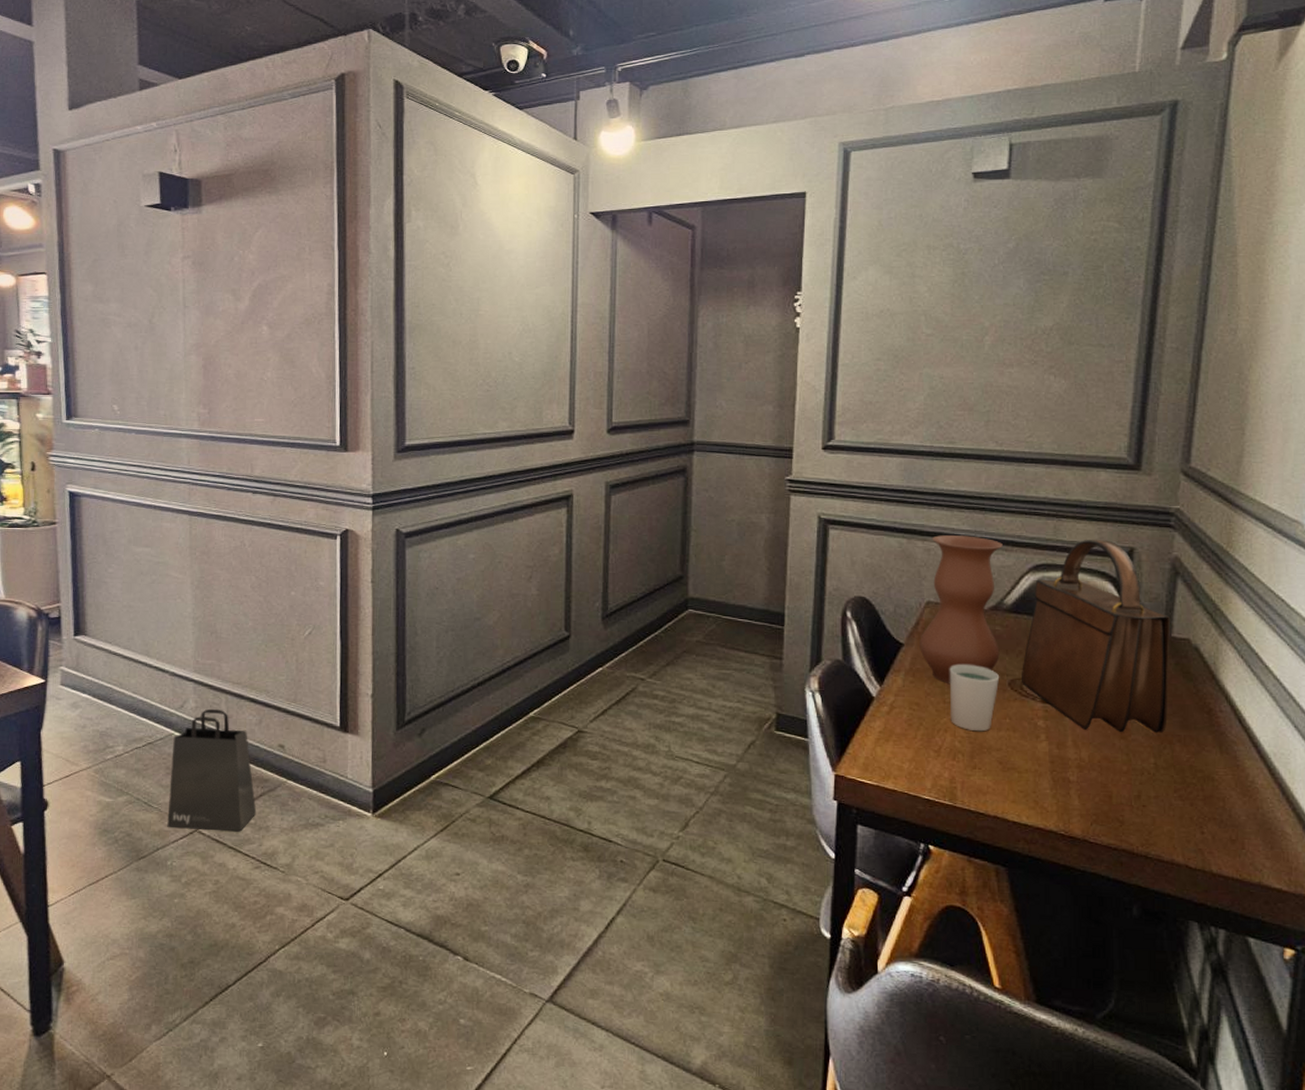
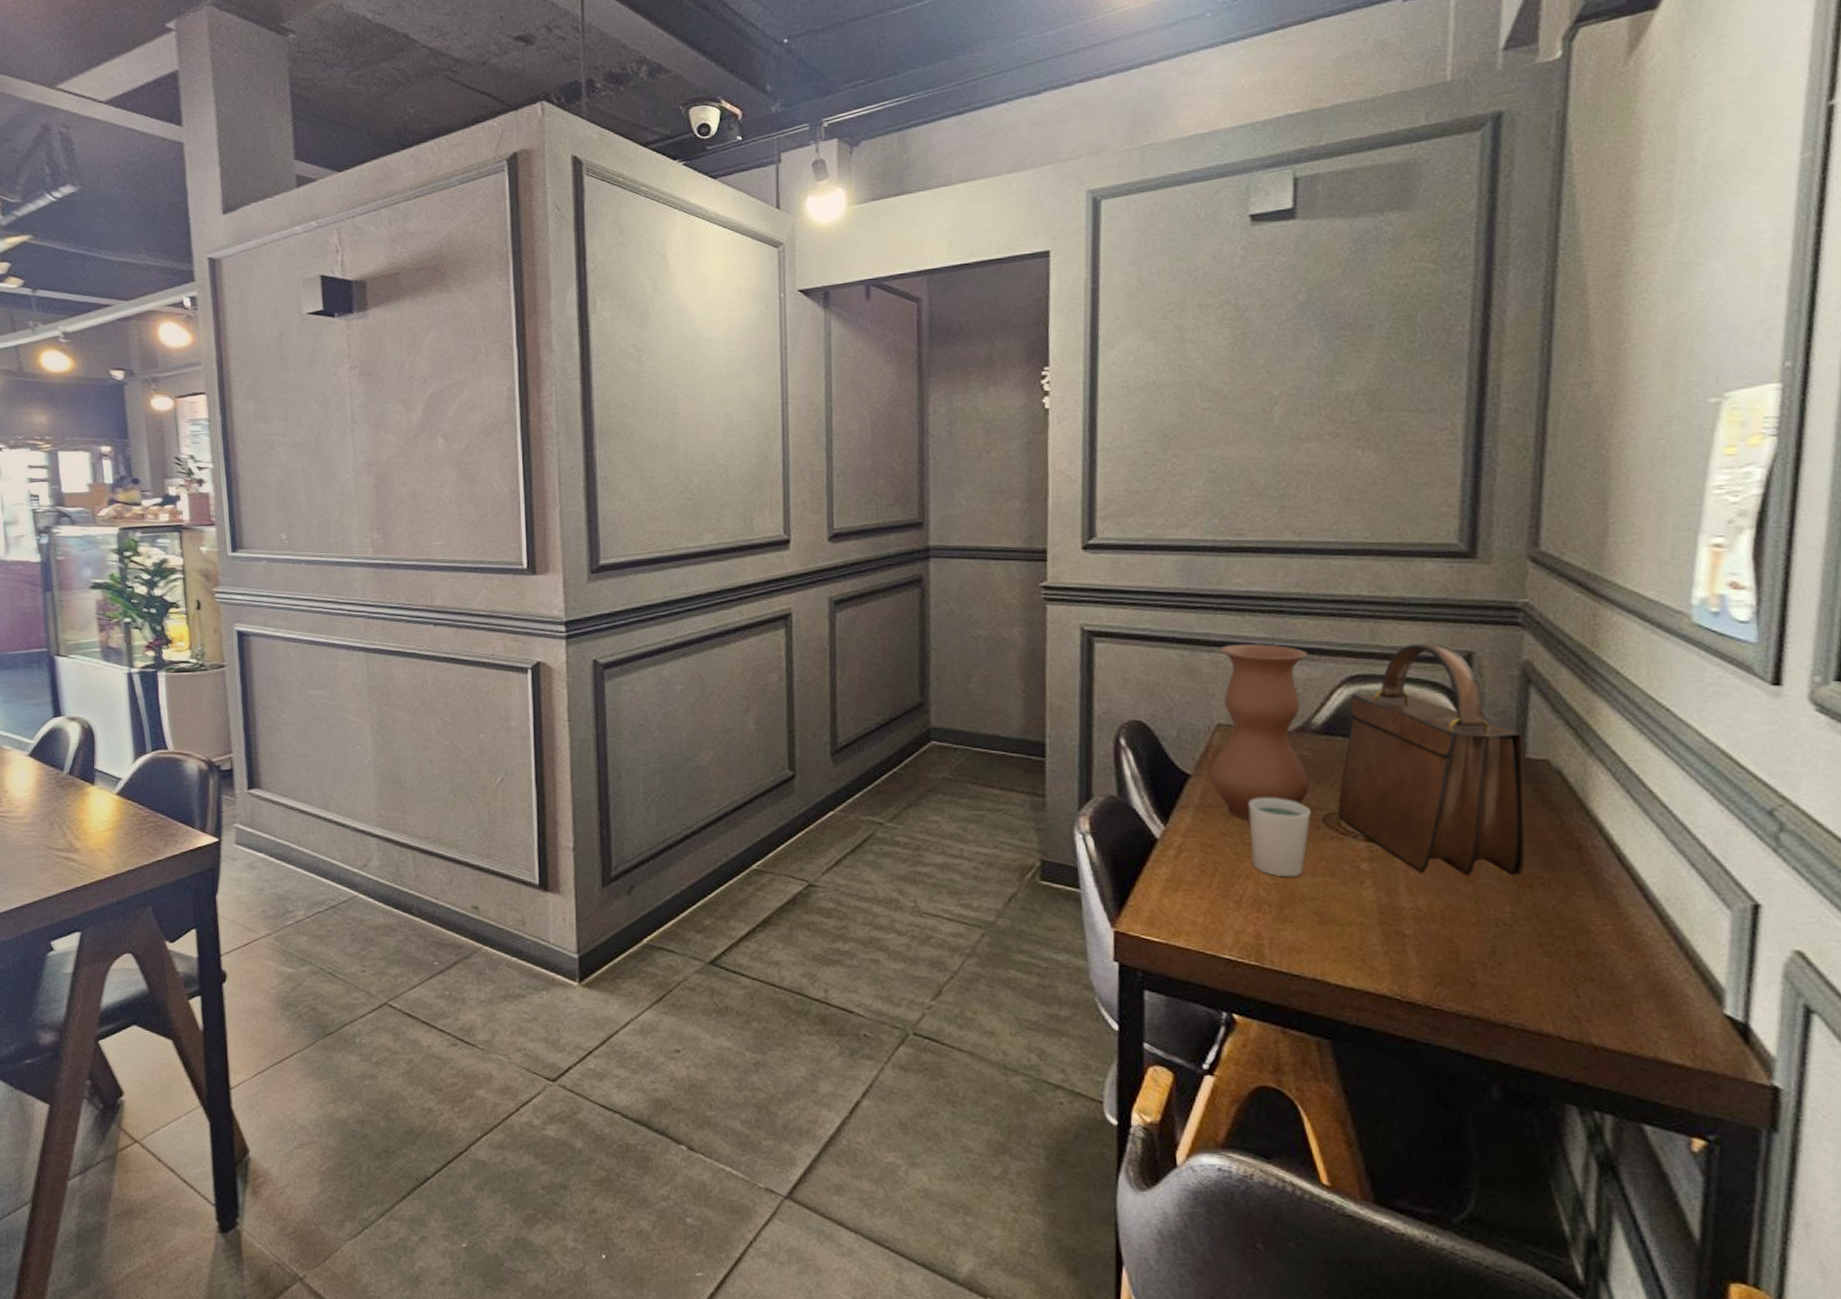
shopping bag: present [167,708,257,832] -> none [354,867,451,1005]

